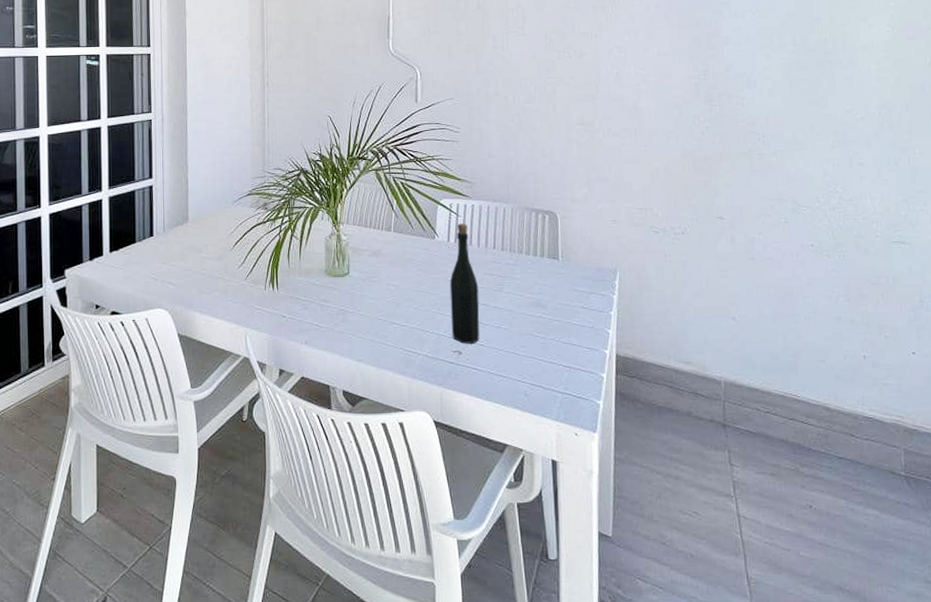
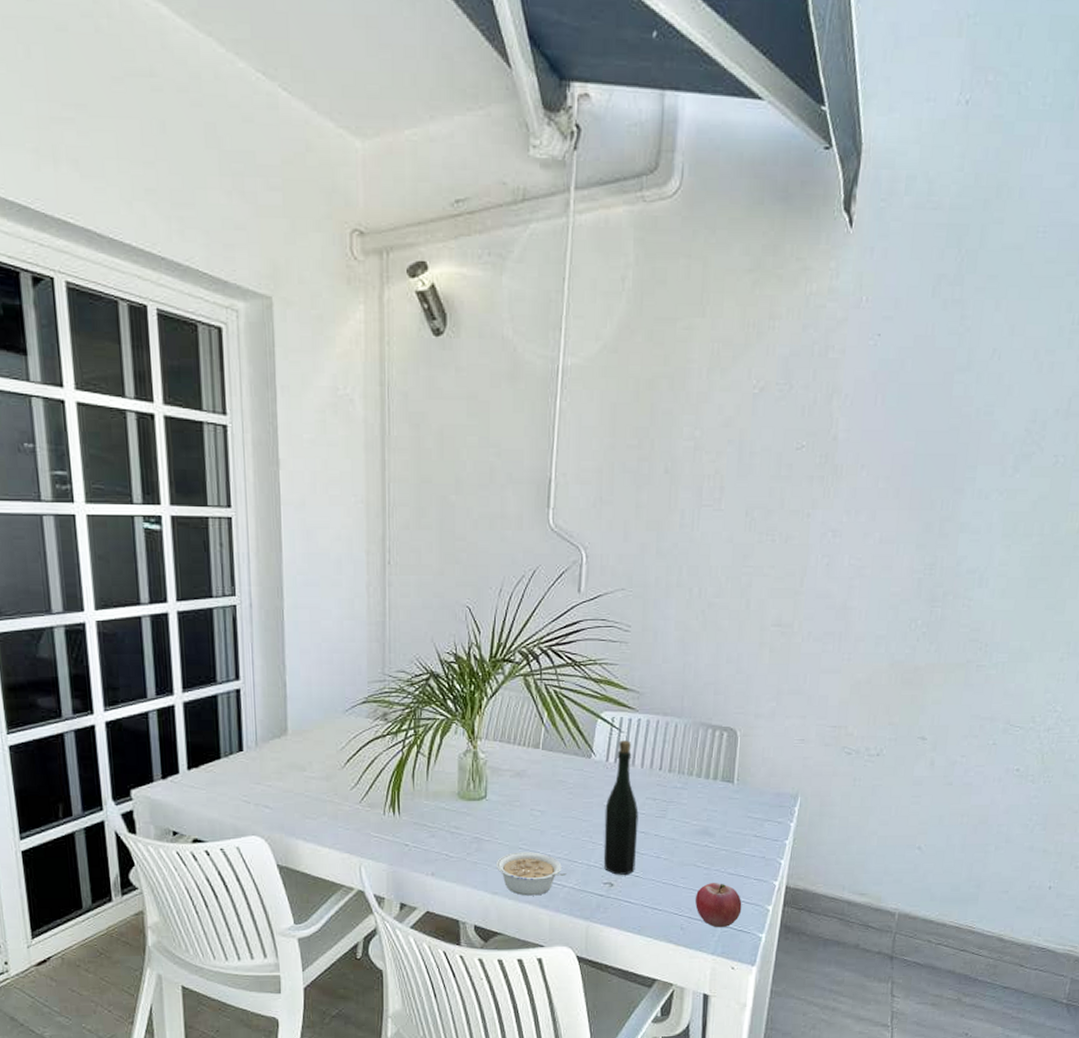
legume: none [359,322,420,363] -> present [495,852,567,896]
fruit: none [535,351,578,395] -> present [695,883,742,928]

